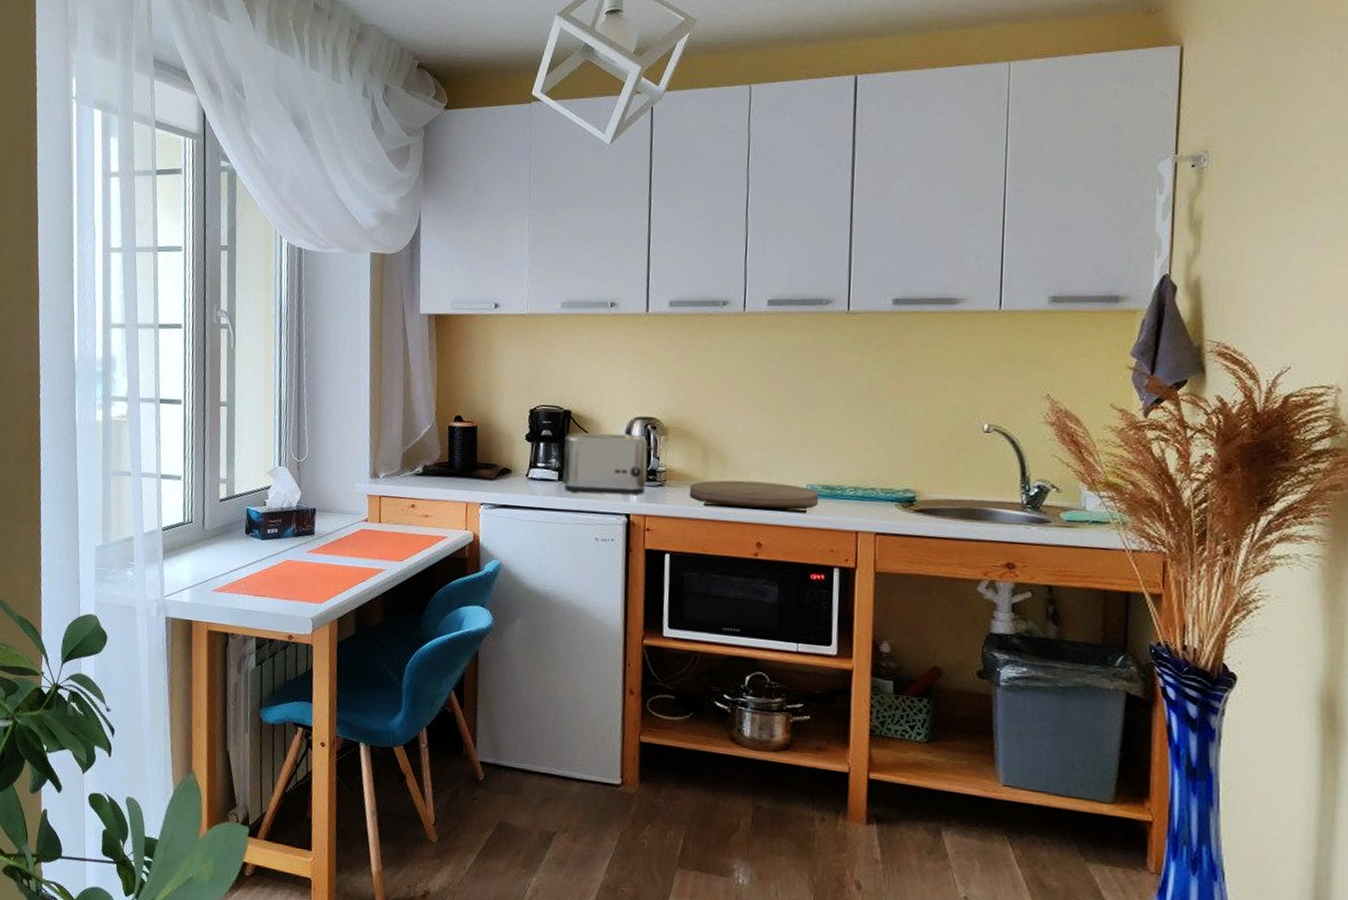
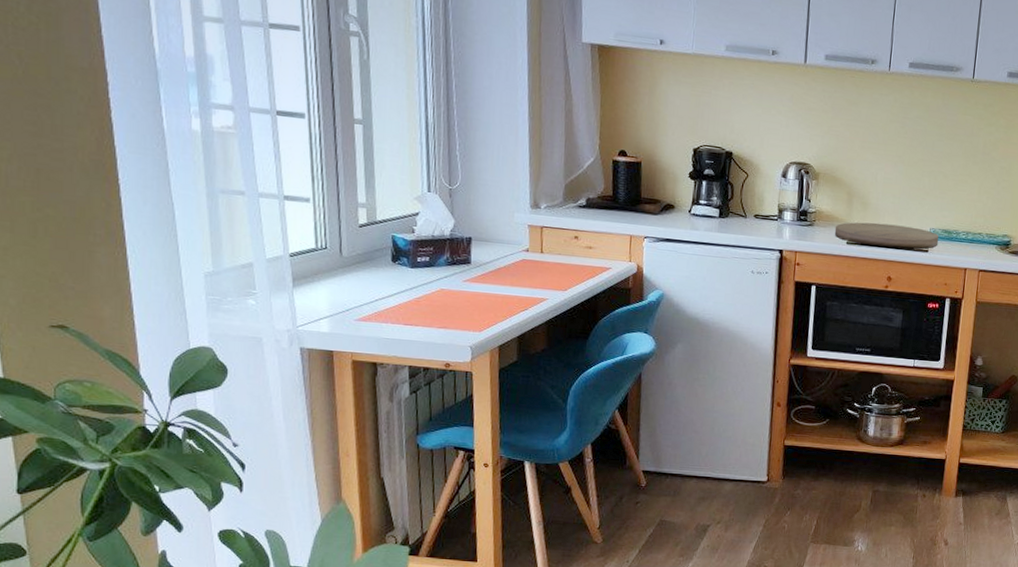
toaster: present [562,432,653,496] -> none [722,173,806,234]

